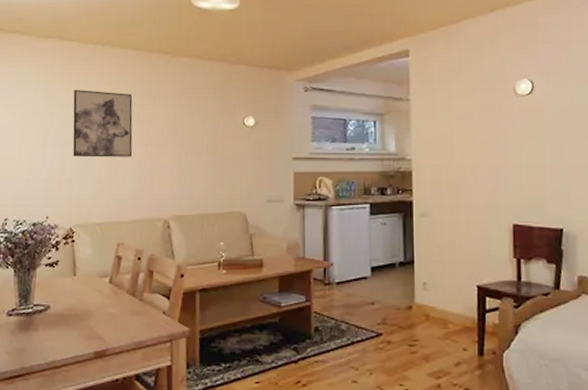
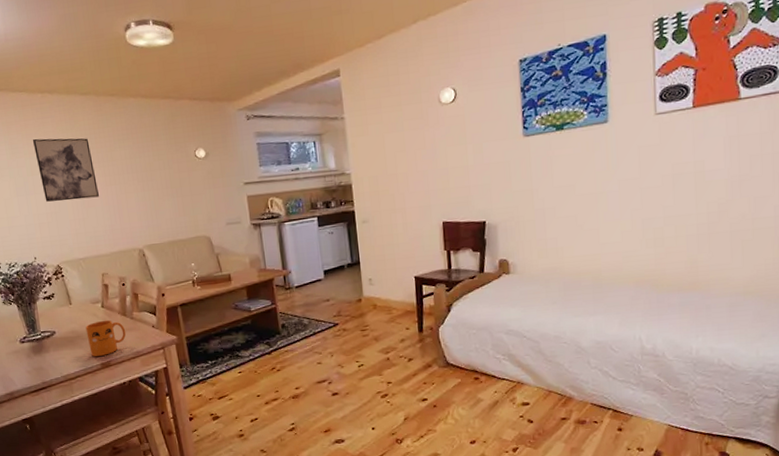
mug: none [85,298,132,343] -> present [85,320,126,357]

